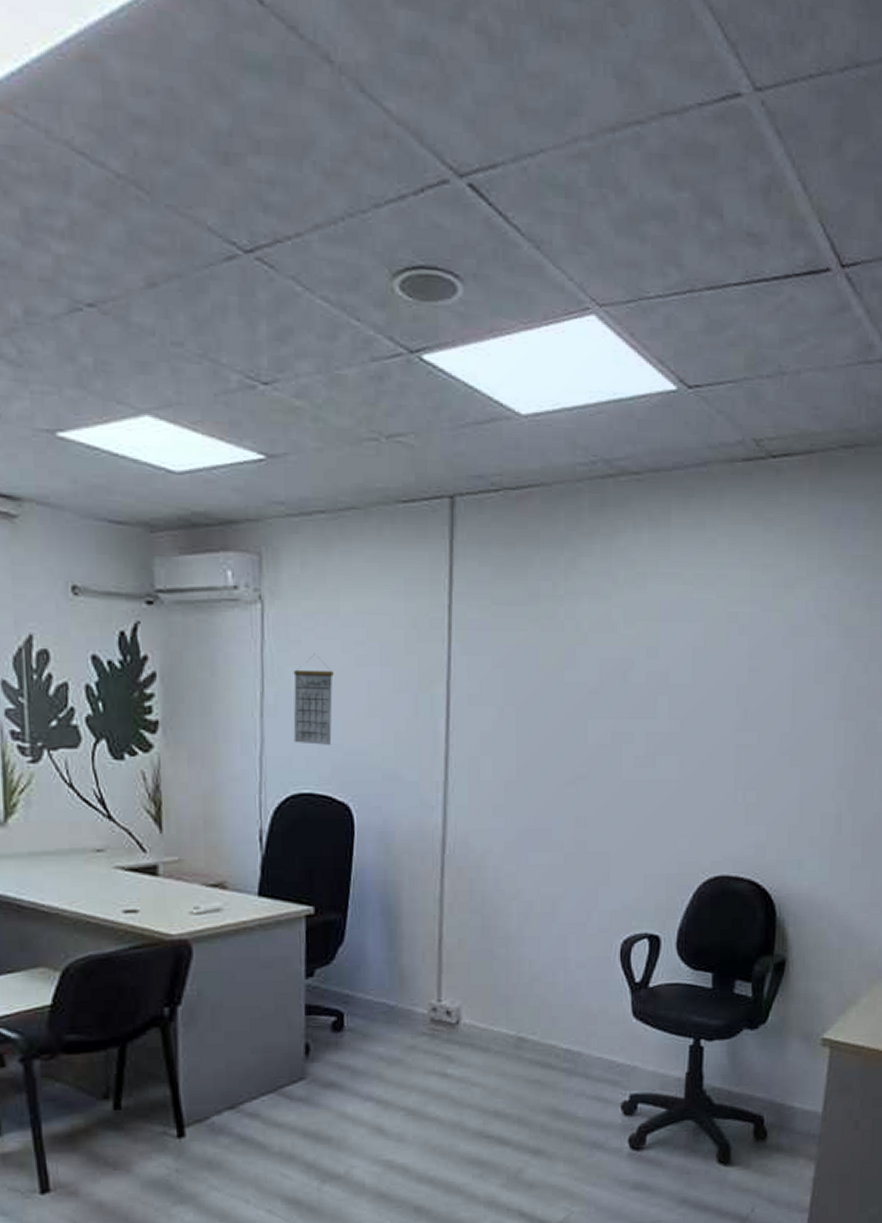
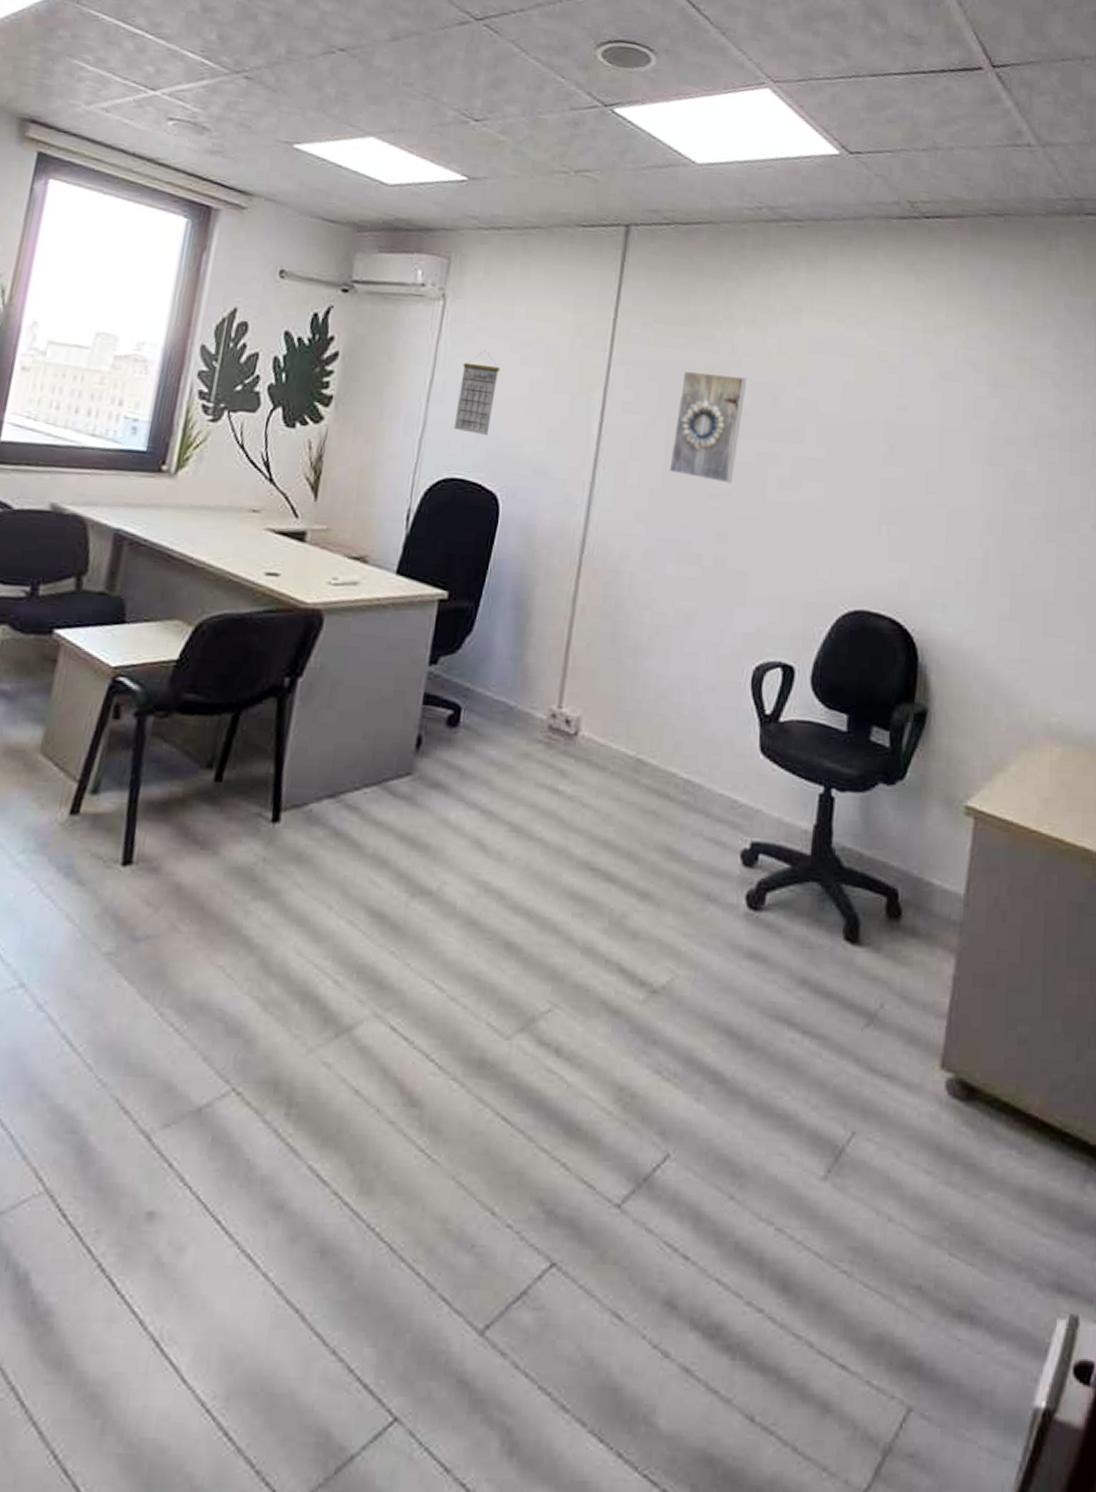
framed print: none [522,653,594,768] -> present [669,370,746,484]

